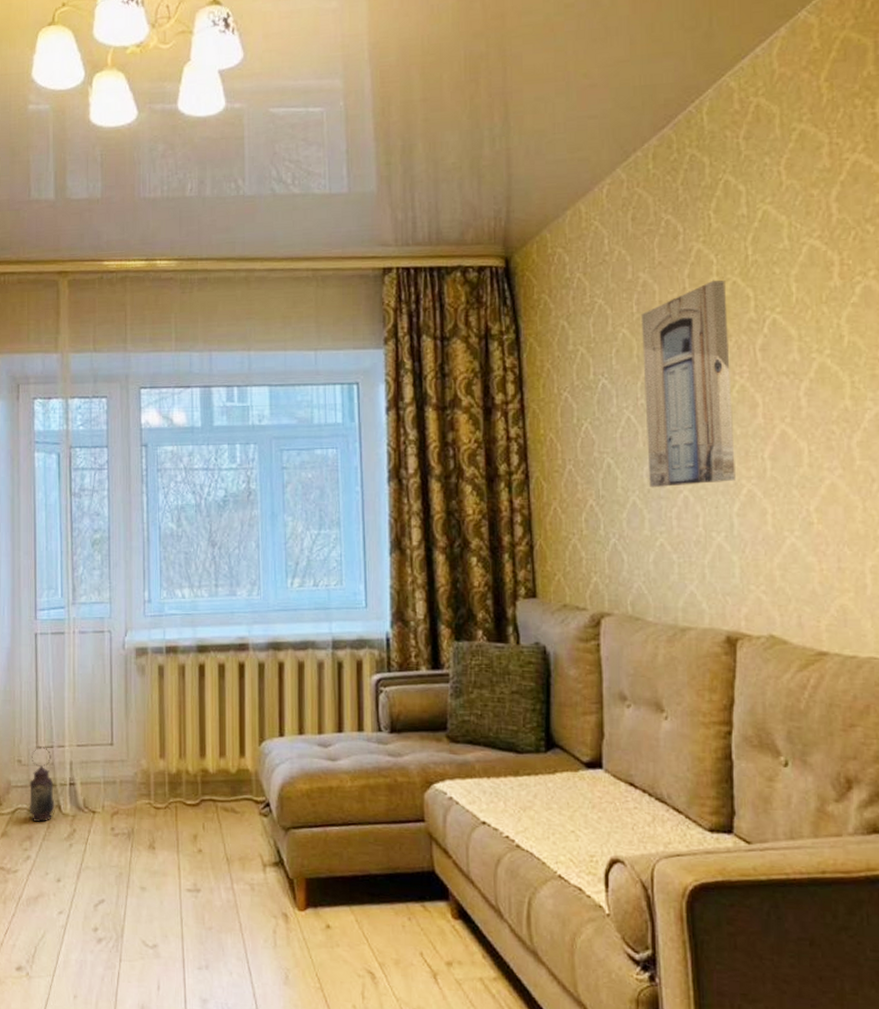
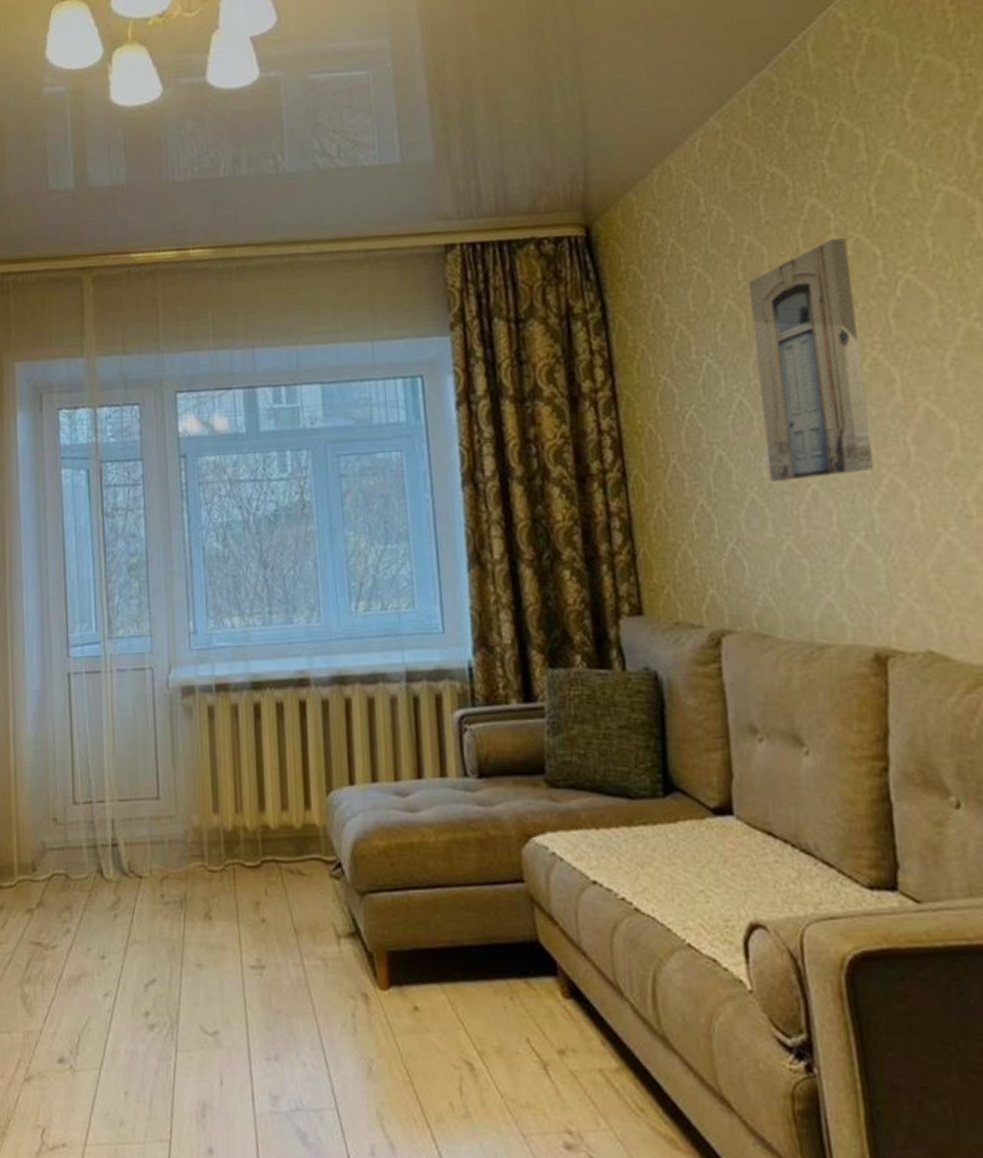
lantern: present [30,746,55,823] -> none [67,802,97,891]

